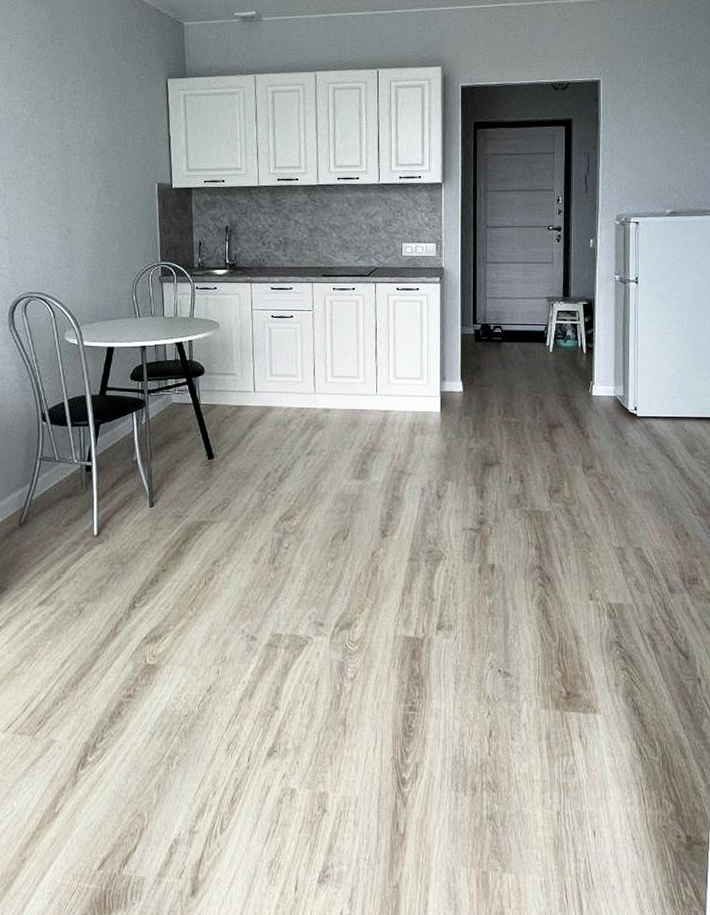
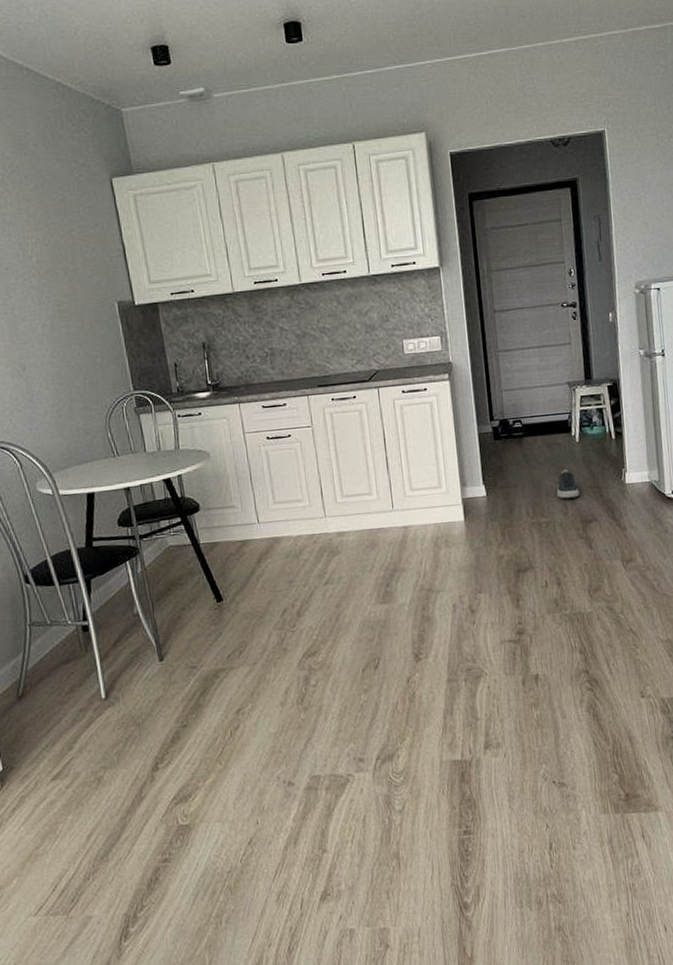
shoe: none [527,375,548,403] -> present [556,468,579,499]

